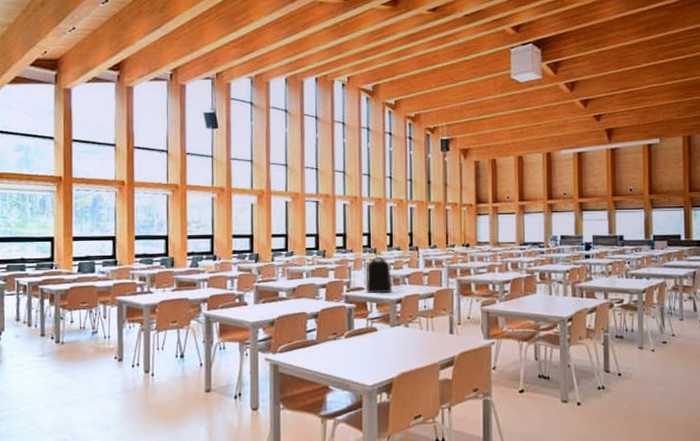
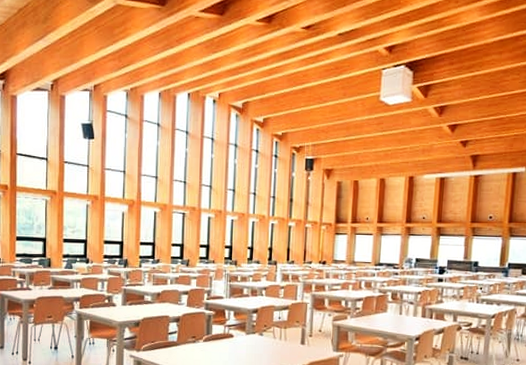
backpack: present [366,257,393,294] -> none [225,269,250,304]

